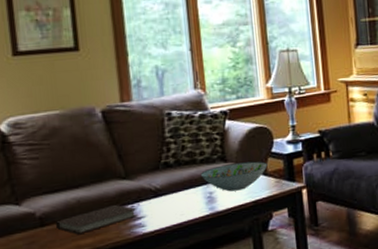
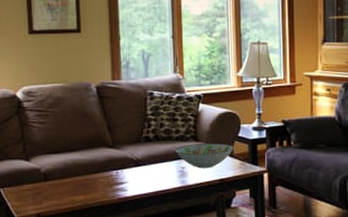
notebook: present [55,205,138,234] -> none [55,170,121,191]

